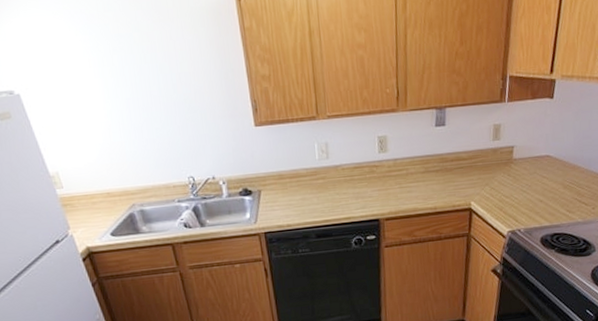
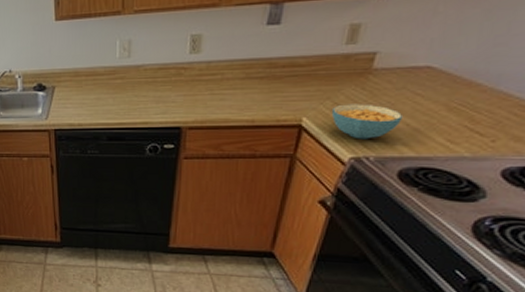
cereal bowl: none [490,187,537,216] -> present [331,104,402,139]

